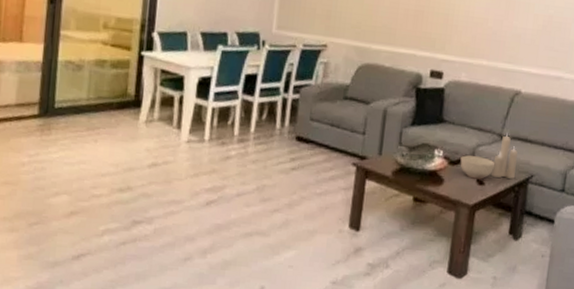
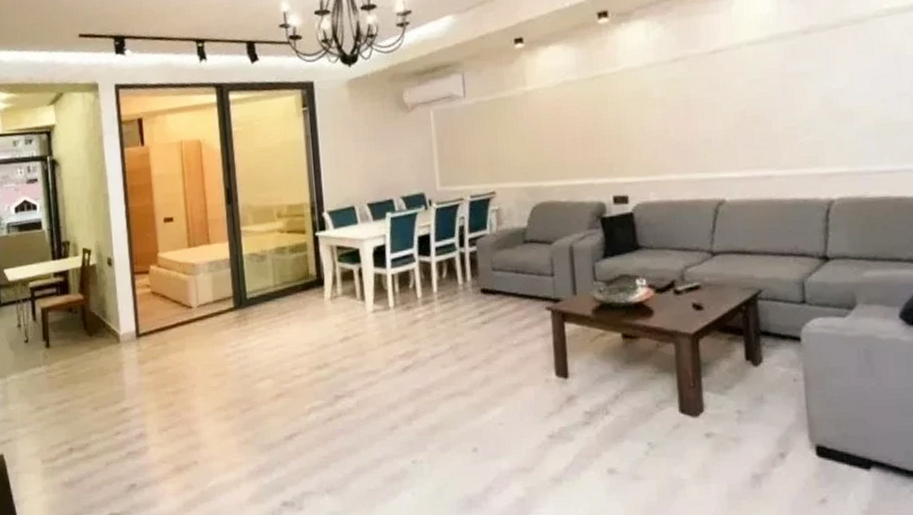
bowl: present [460,155,496,180] -> none [668,279,712,305]
candle: present [490,133,518,179] -> none [708,248,740,299]

